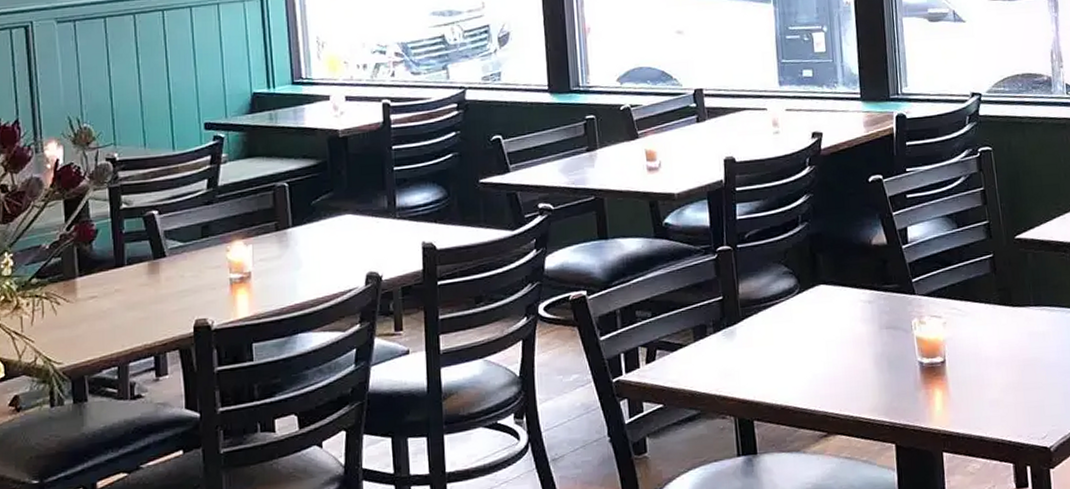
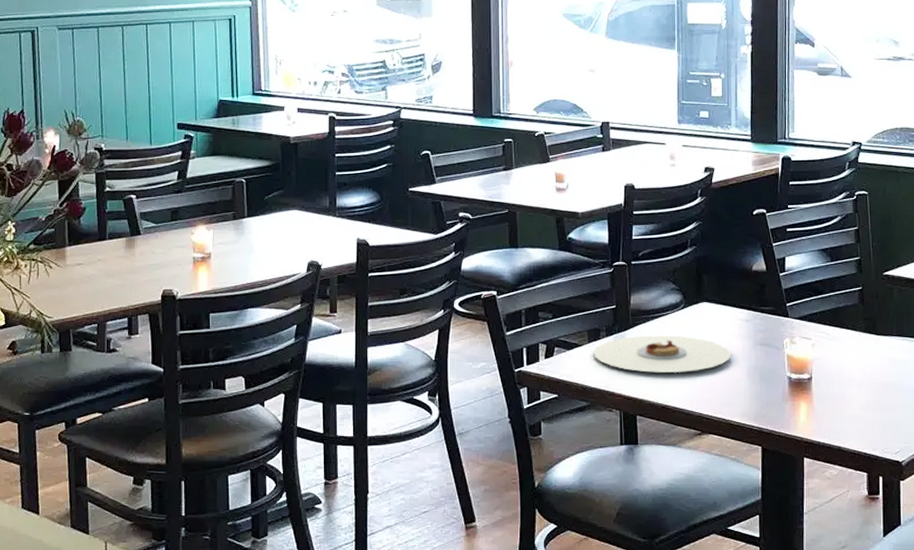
plate: none [700,325,855,370] -> present [593,335,731,373]

